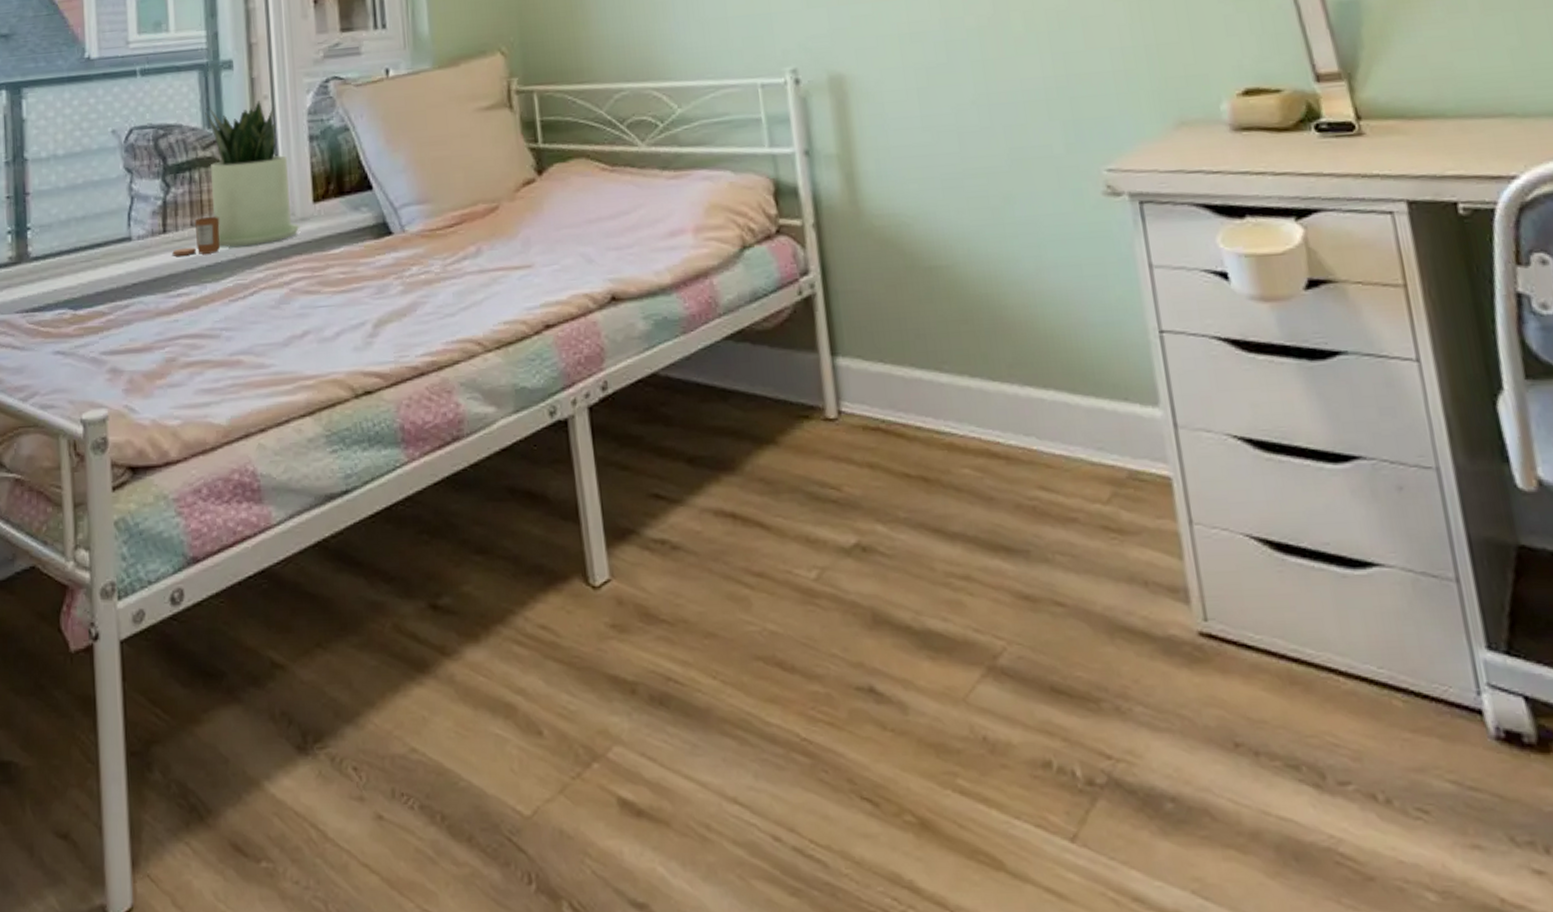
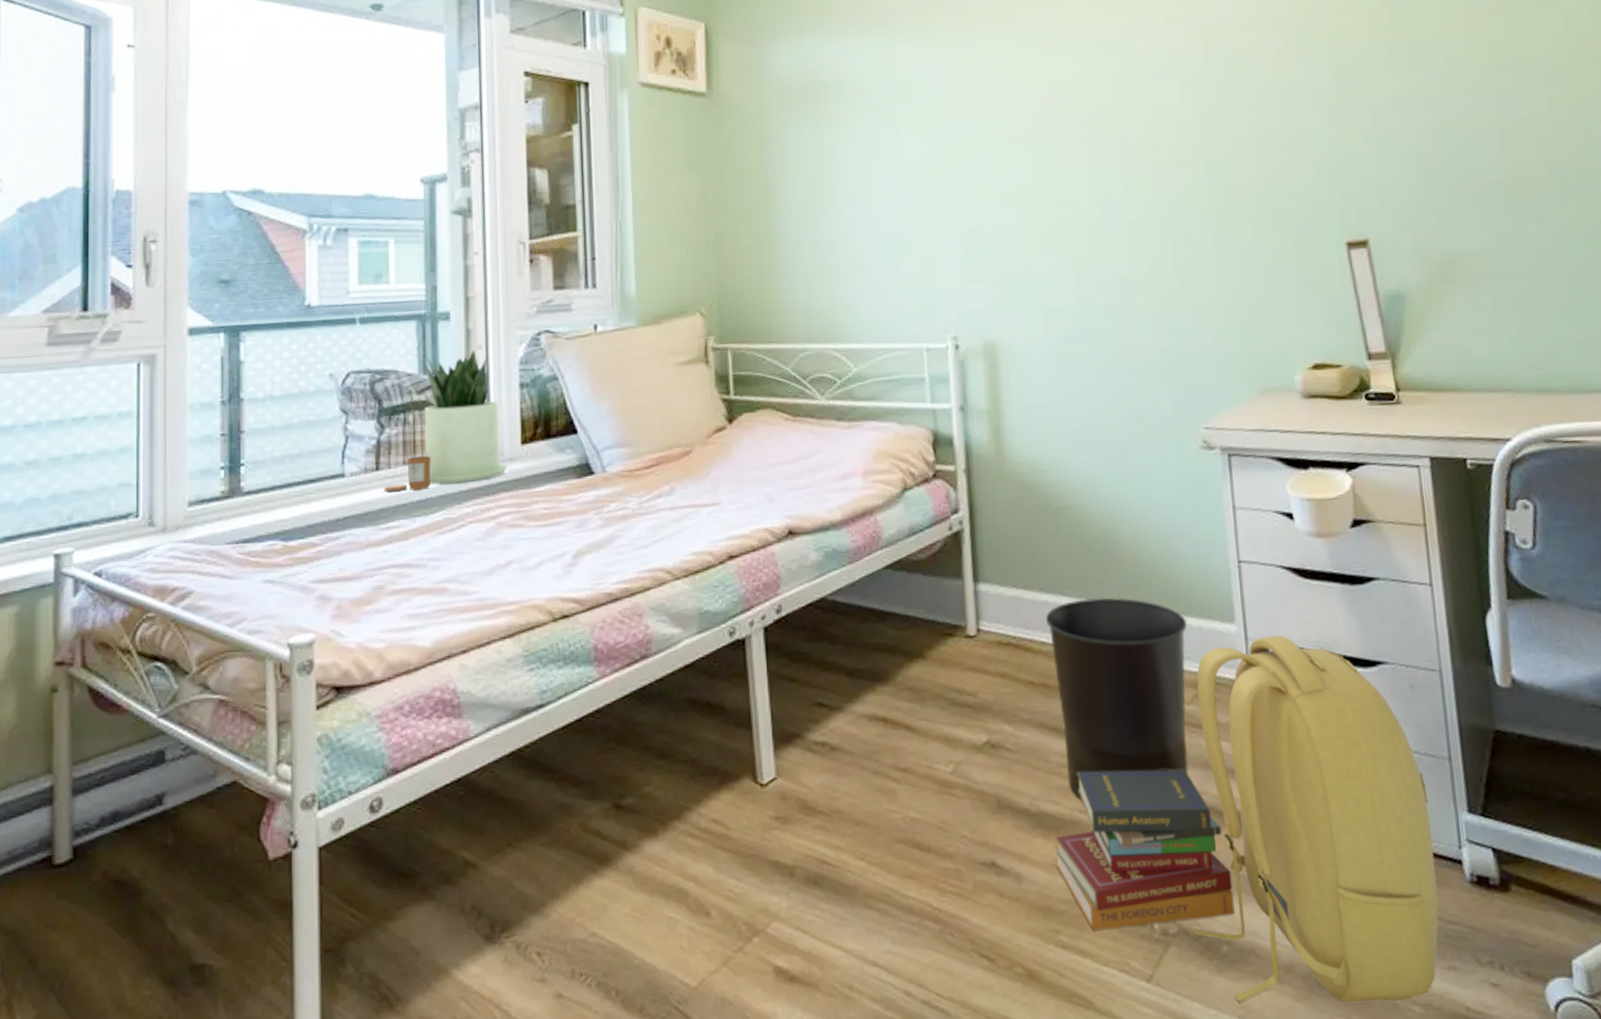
waste bin: none [920,374,1110,618] -> present [1045,597,1189,801]
books: none [945,582,1180,775] -> present [1054,769,1235,930]
backpack: none [1114,421,1455,885] -> present [1192,635,1439,1004]

